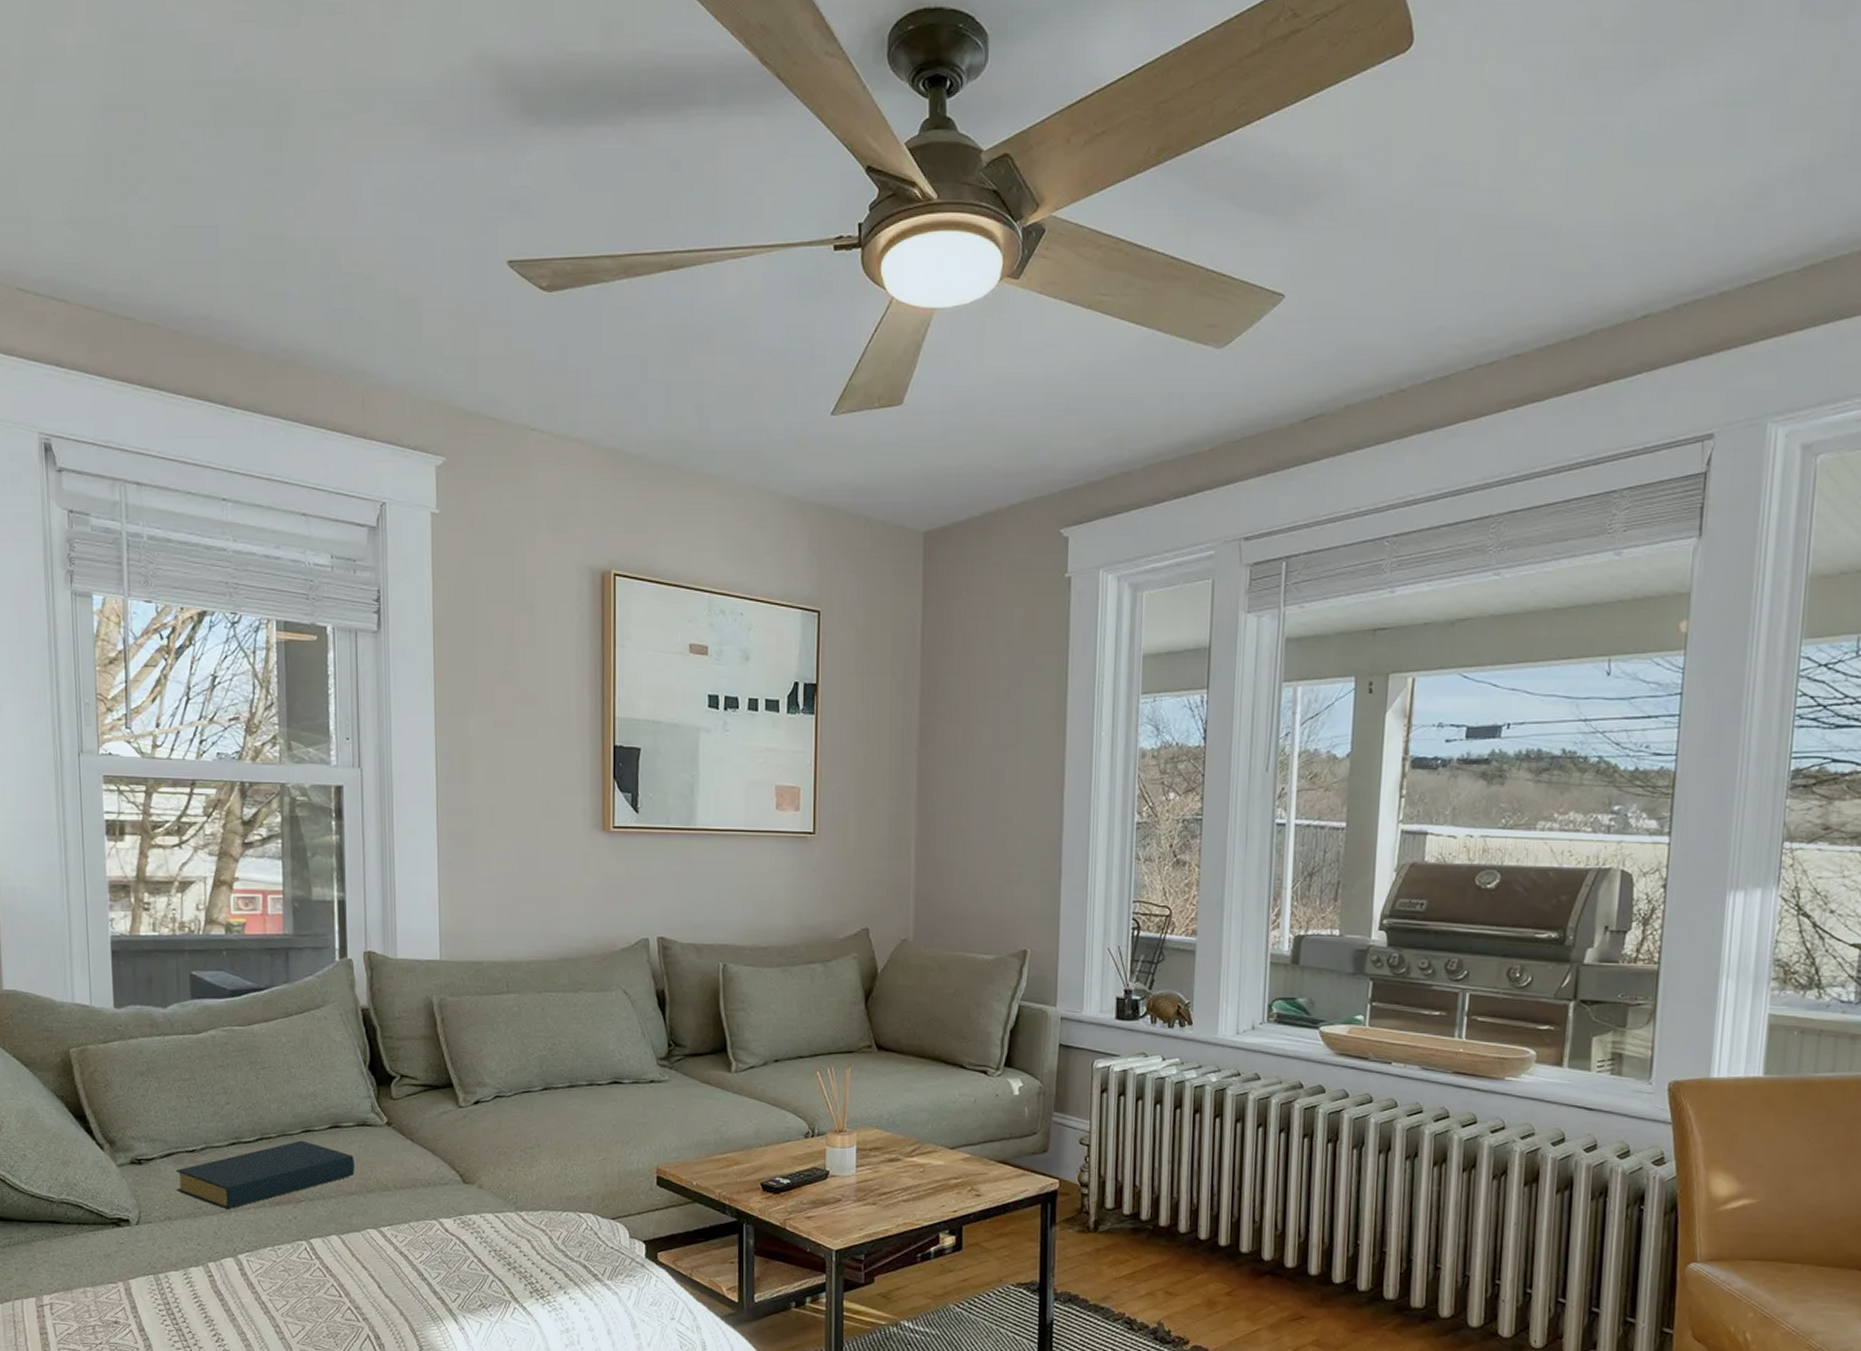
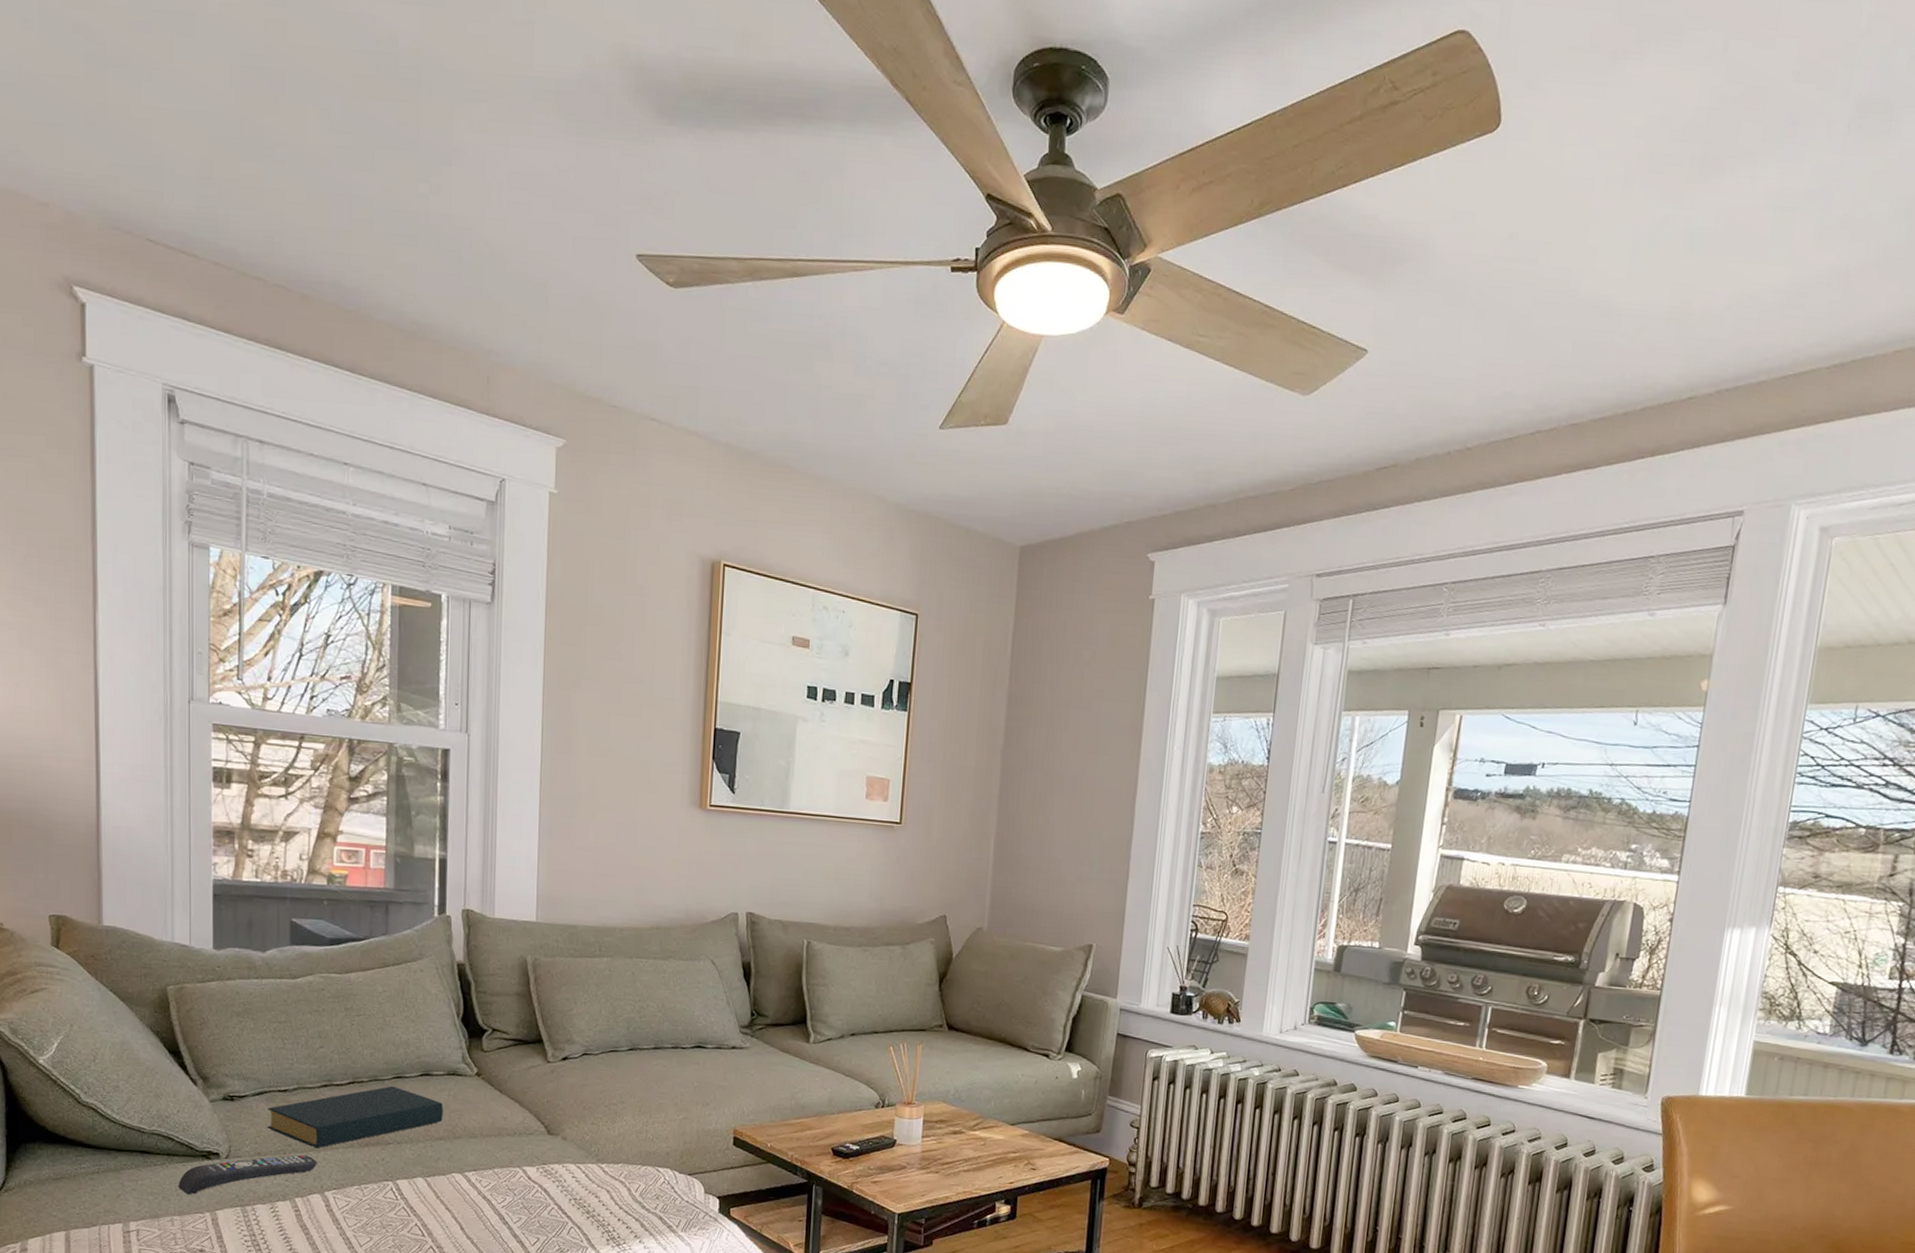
remote control: none [89,1217,229,1264] -> present [178,1154,317,1194]

